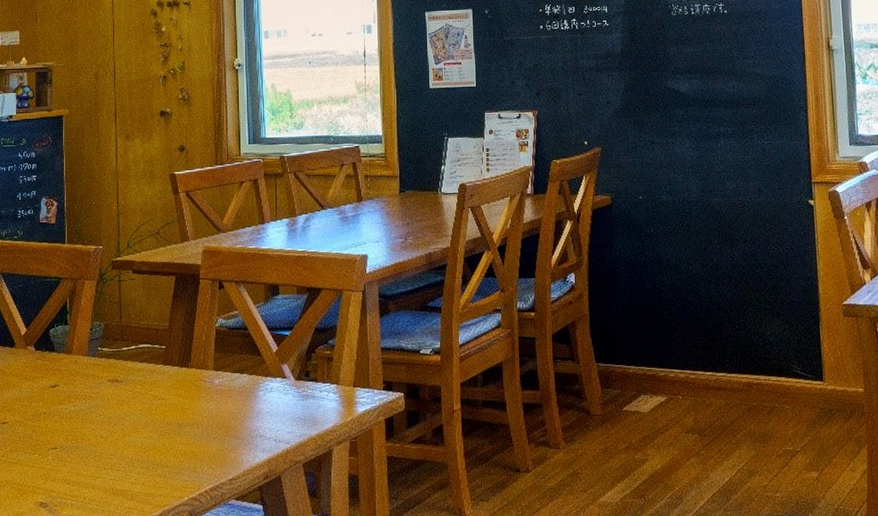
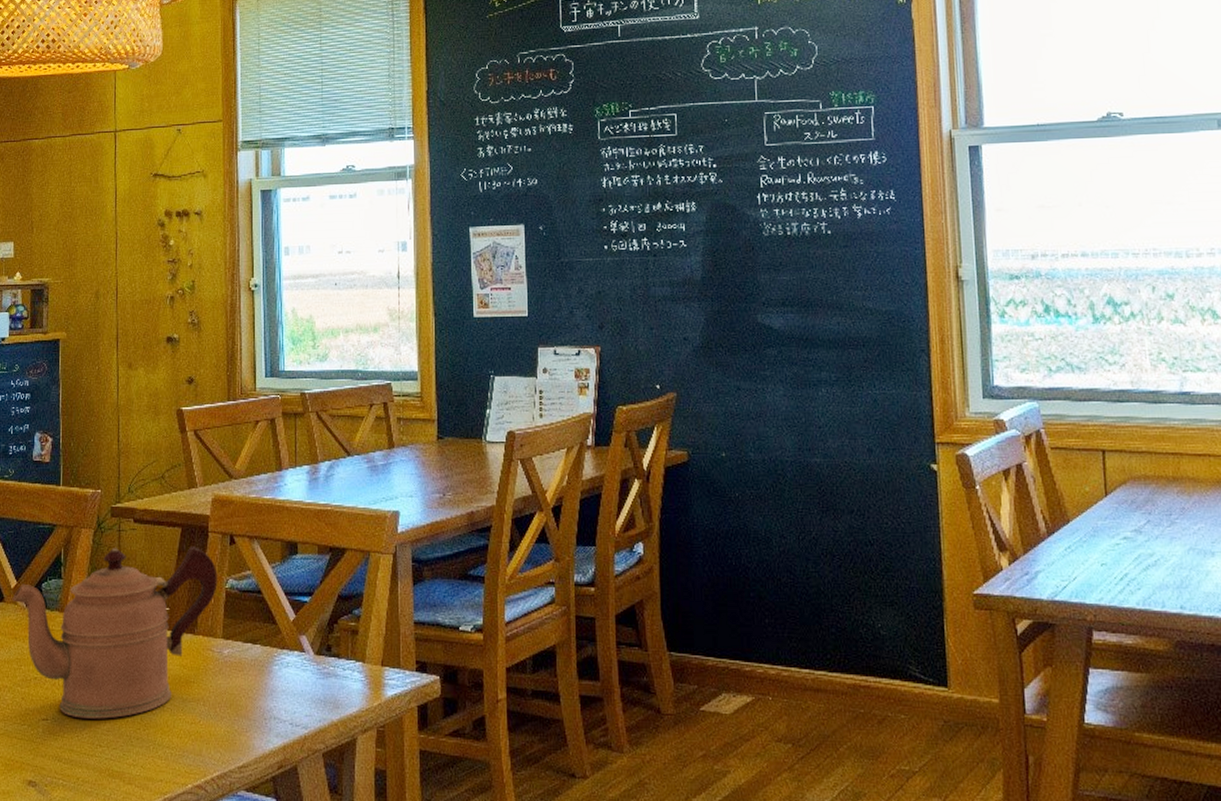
coffeepot: none [22,292,208,446] -> present [12,547,218,719]

